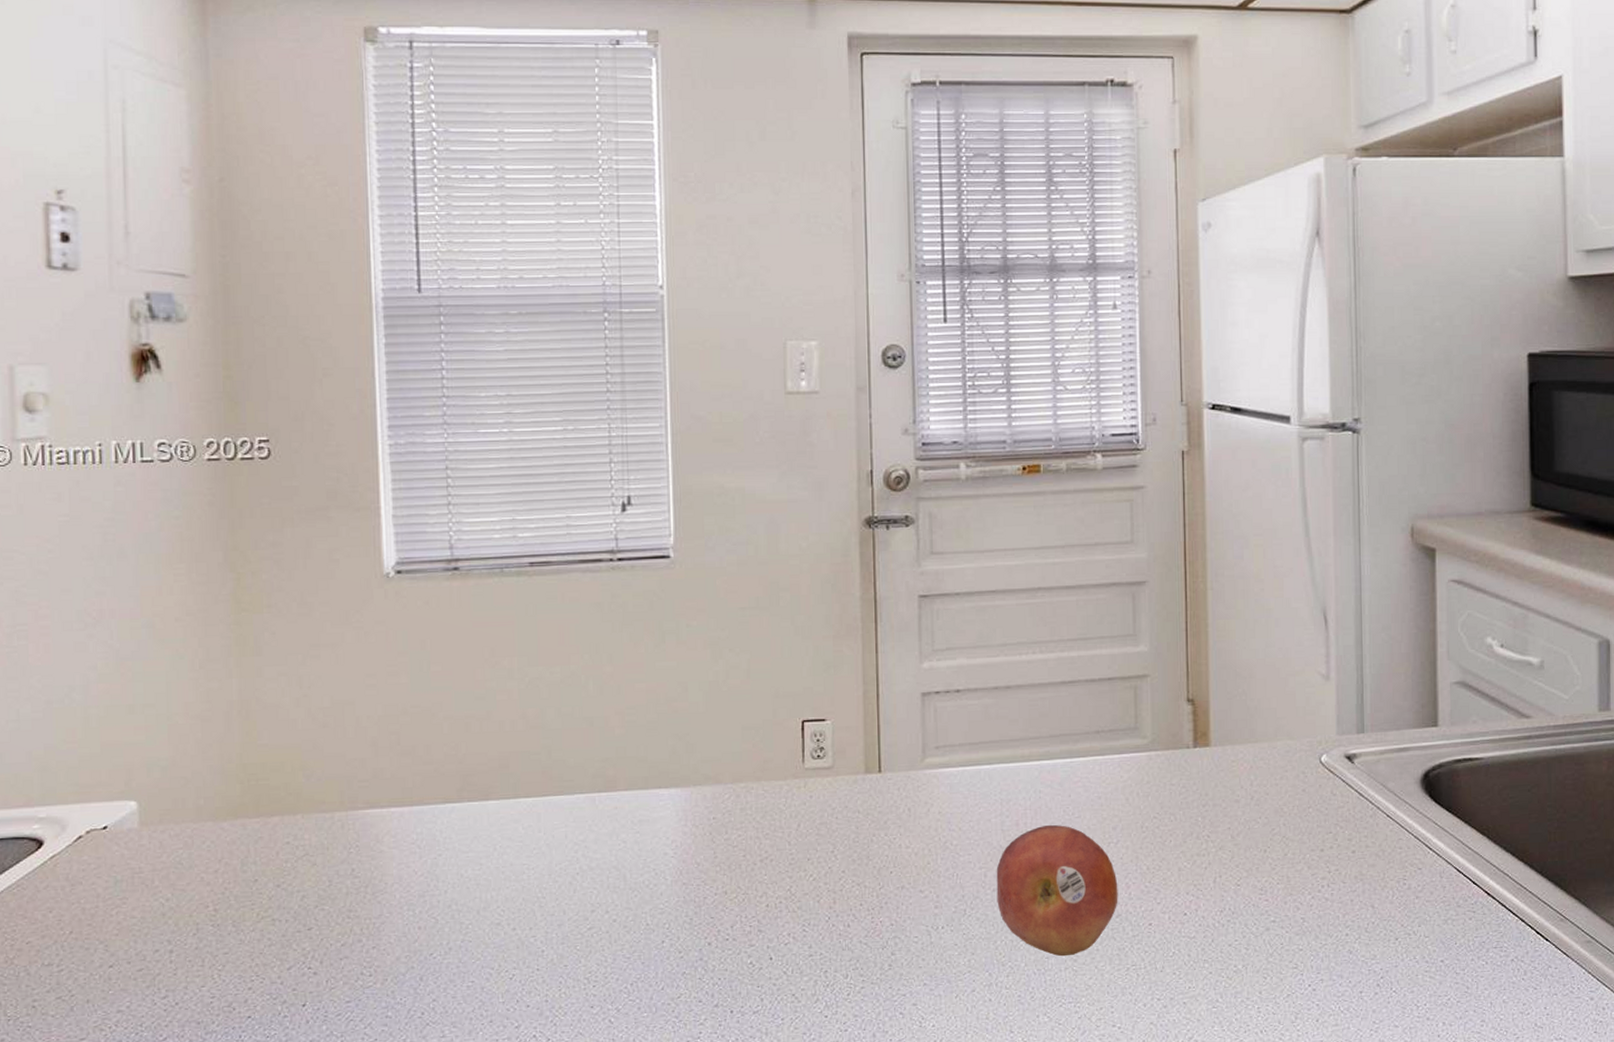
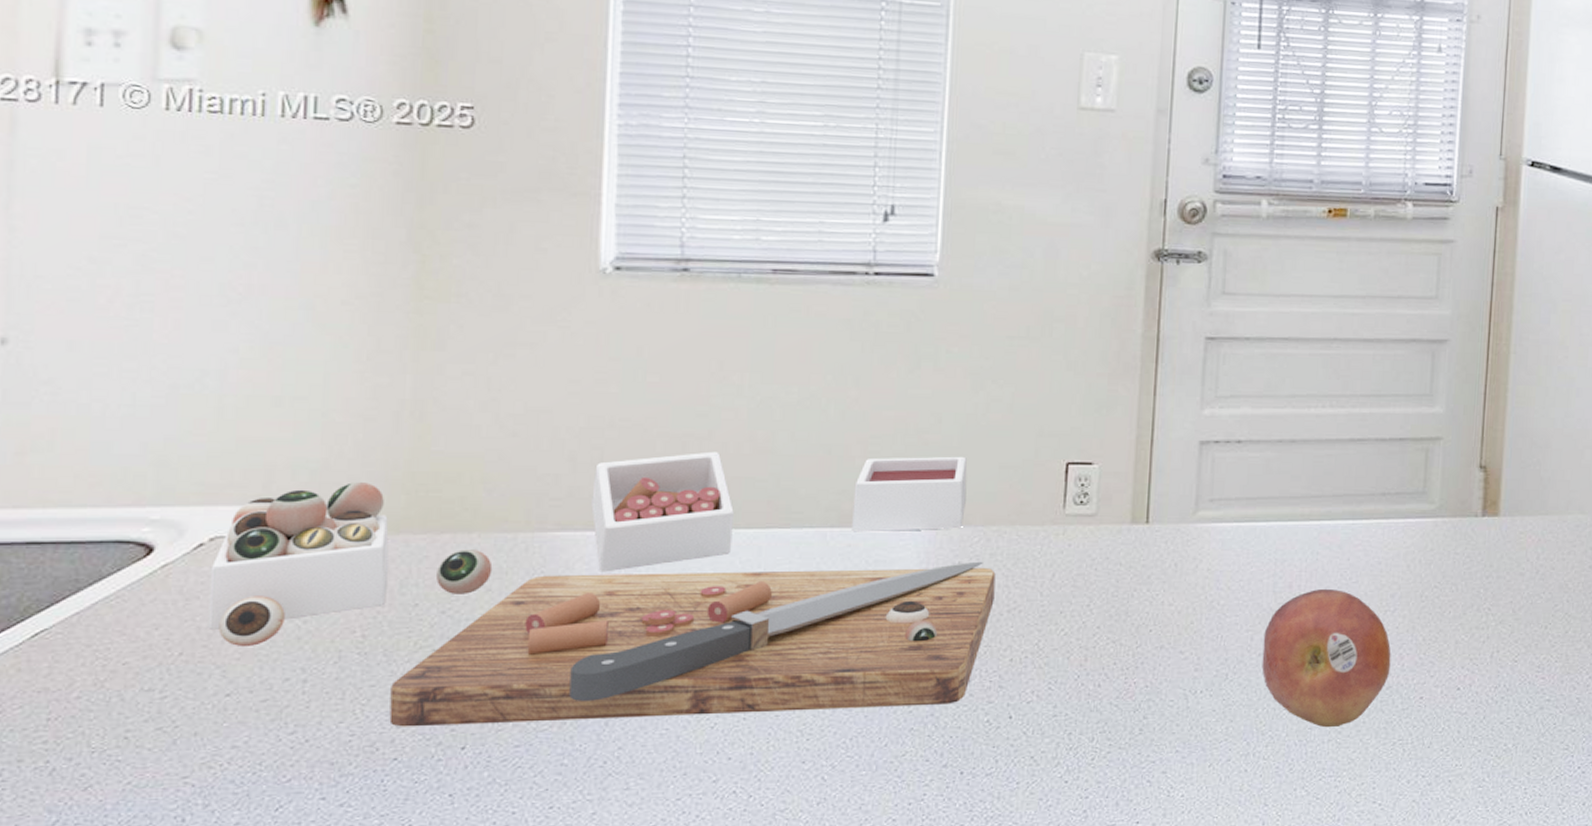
cutting board: none [89,720,748,989] -> present [208,451,996,727]

